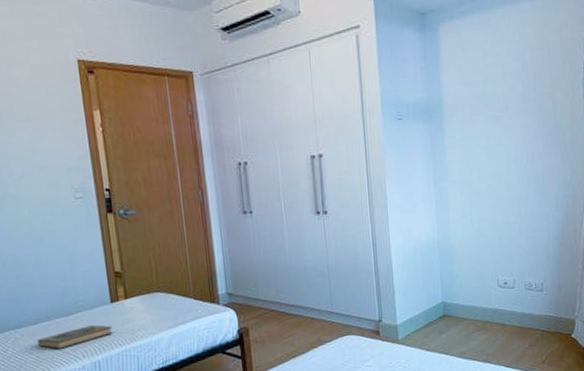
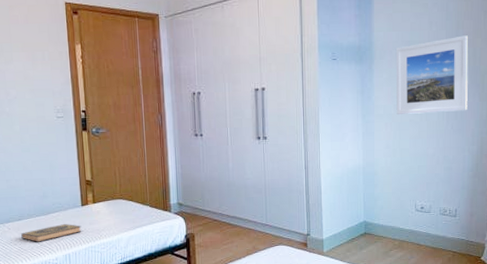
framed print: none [468,88,550,179] -> present [395,35,468,114]

